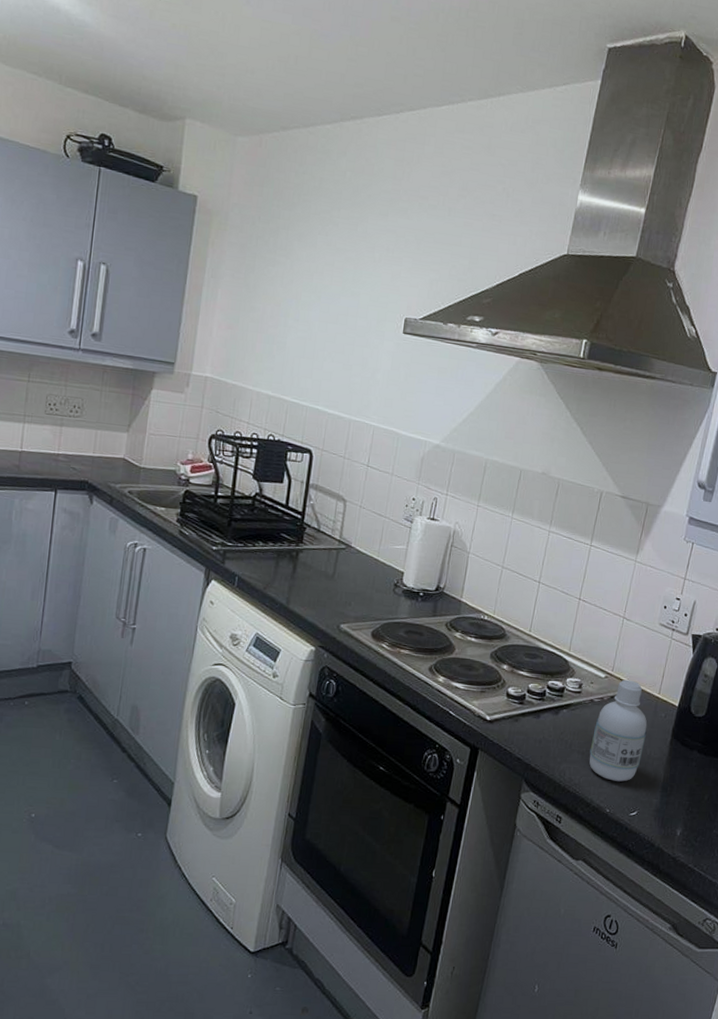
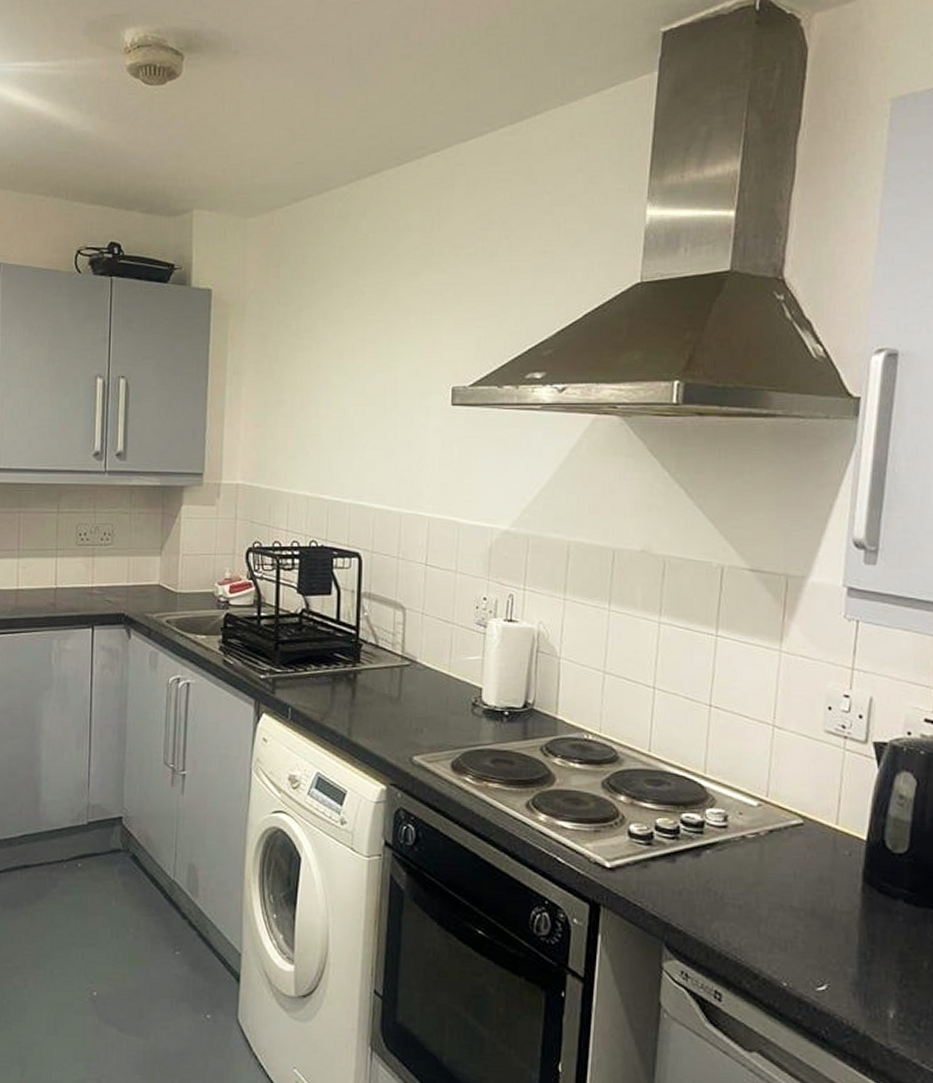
bottle: present [589,679,648,782] -> none [749,807,826,945]

